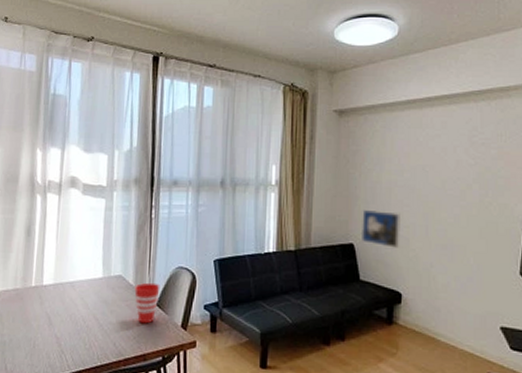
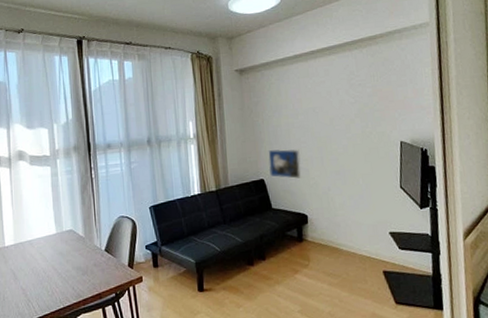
cup: present [134,282,160,324] -> none [85,232,107,268]

